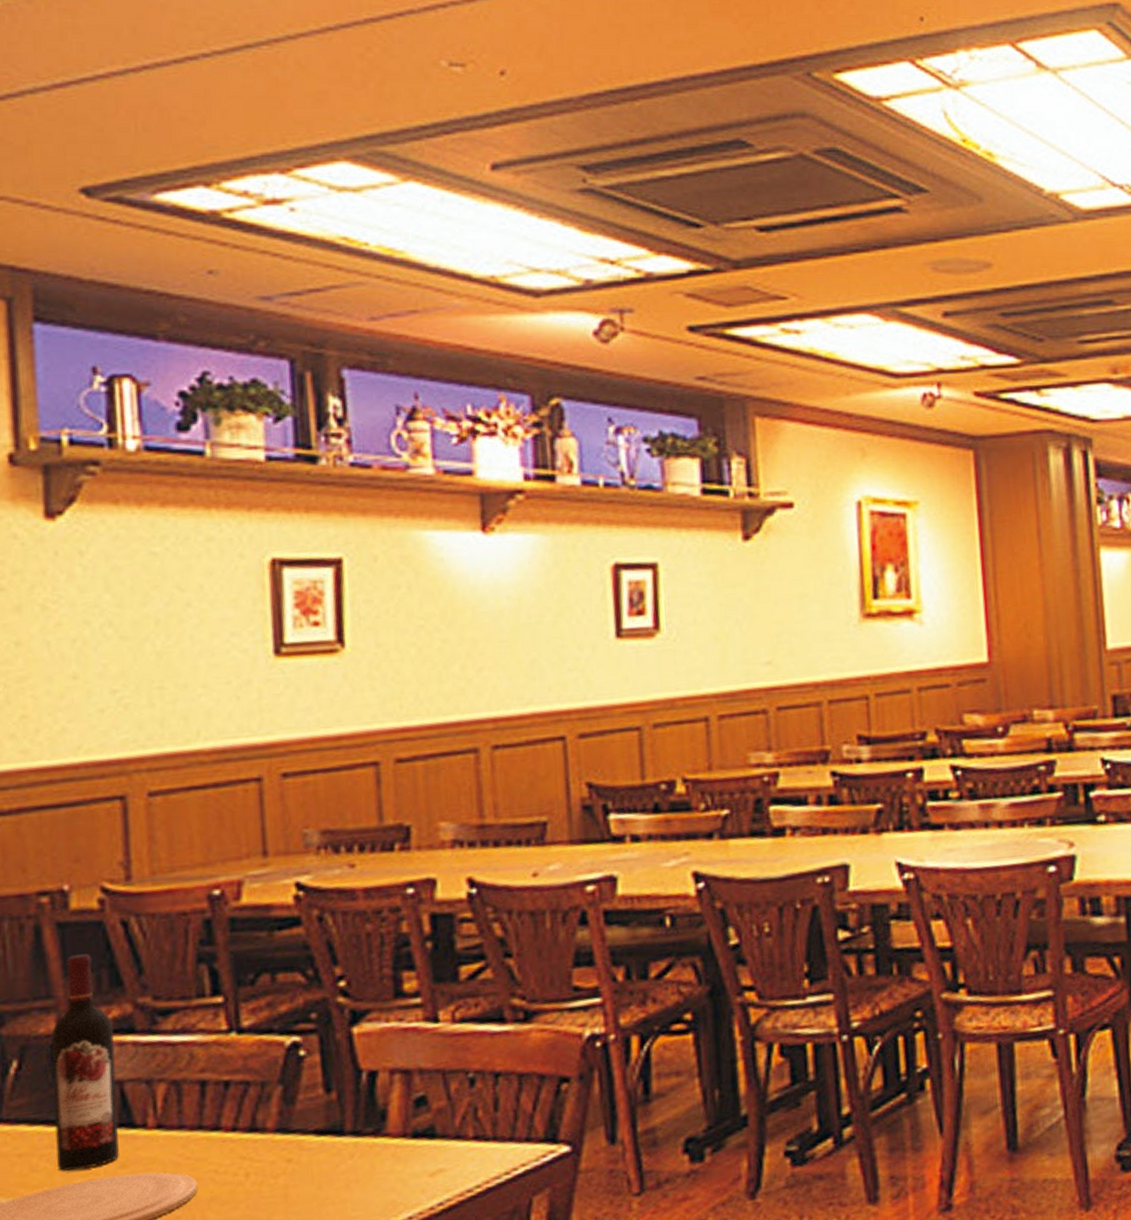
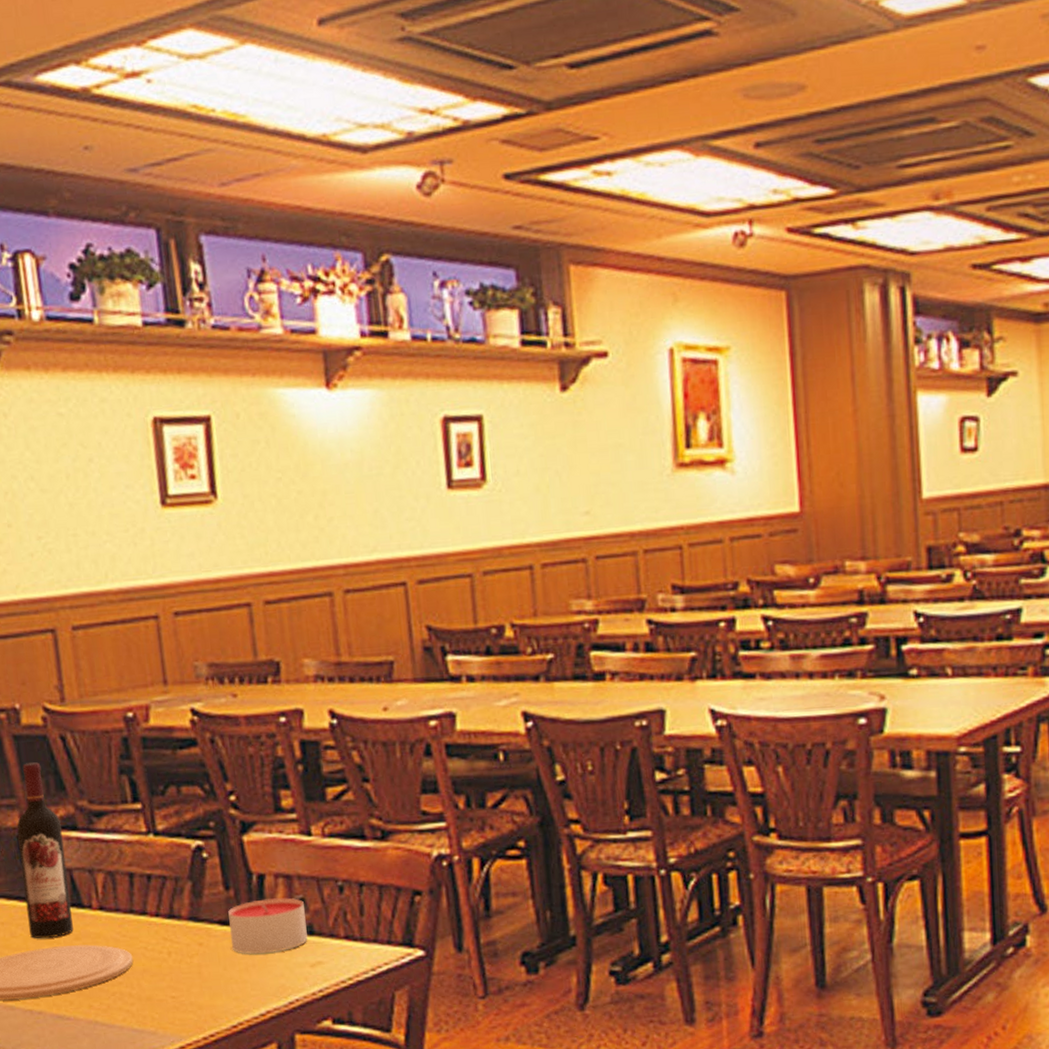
candle: none [328,1096,428,1168] -> present [228,898,308,954]

